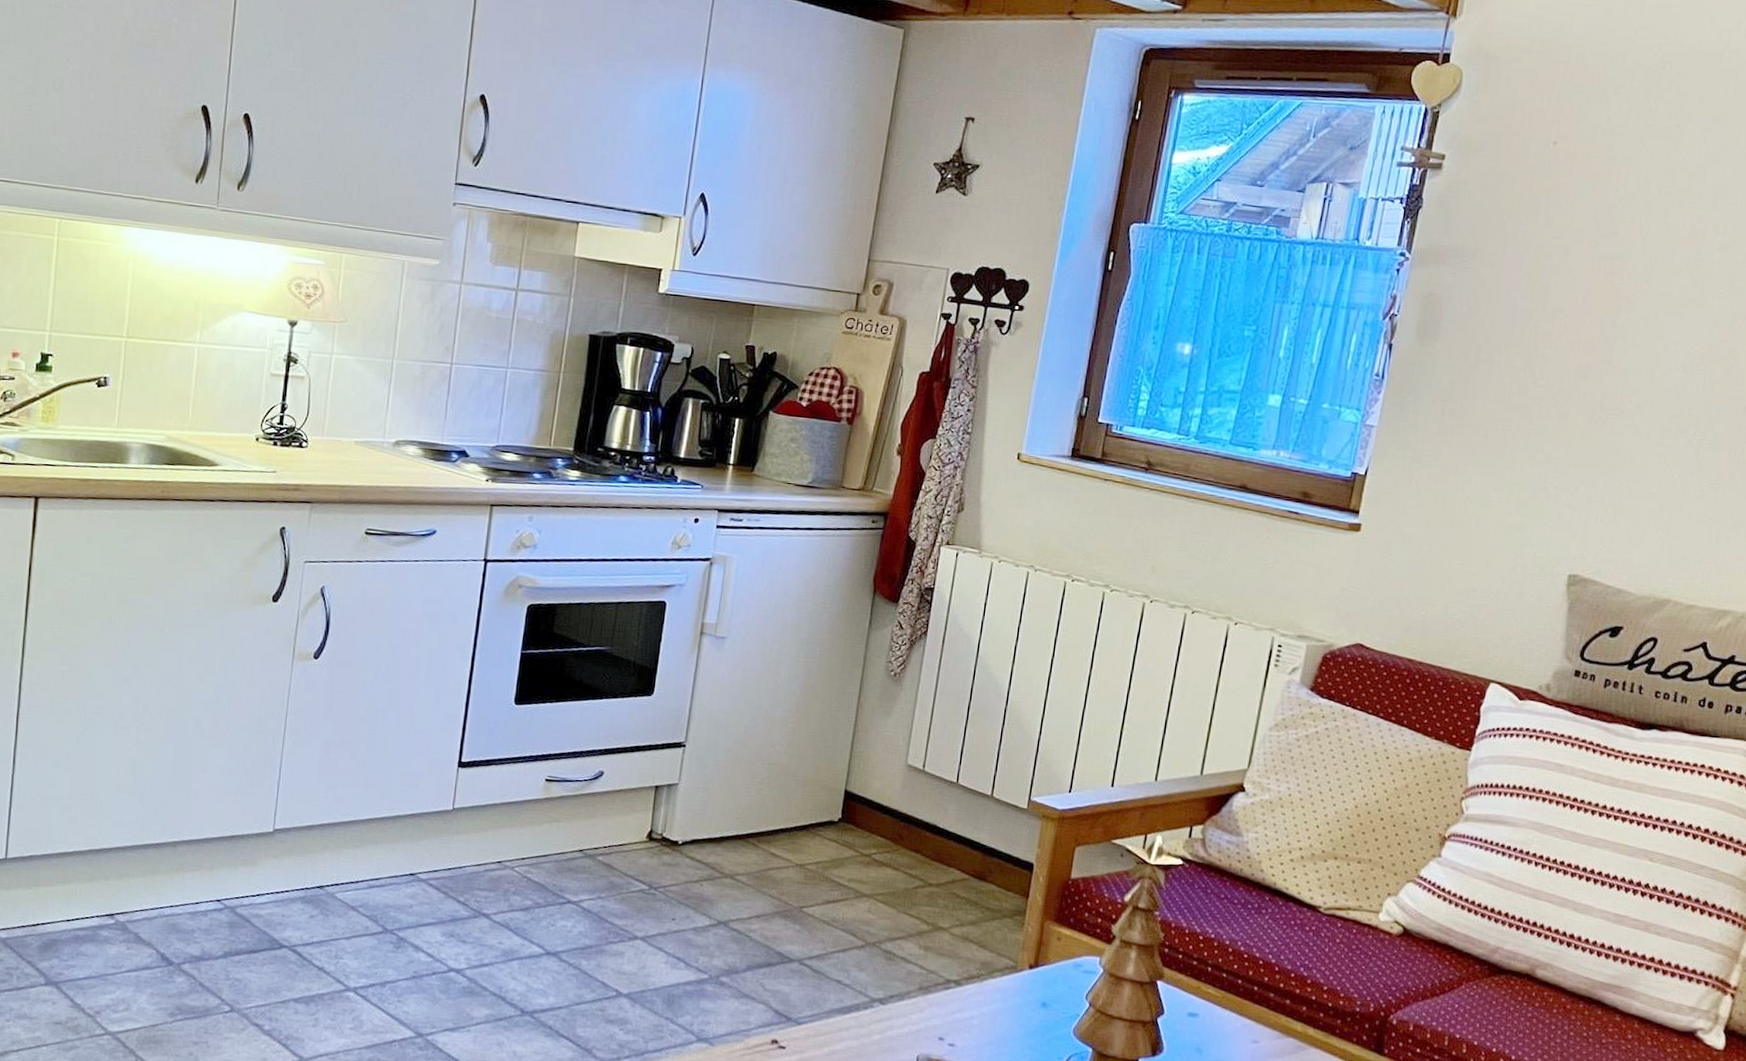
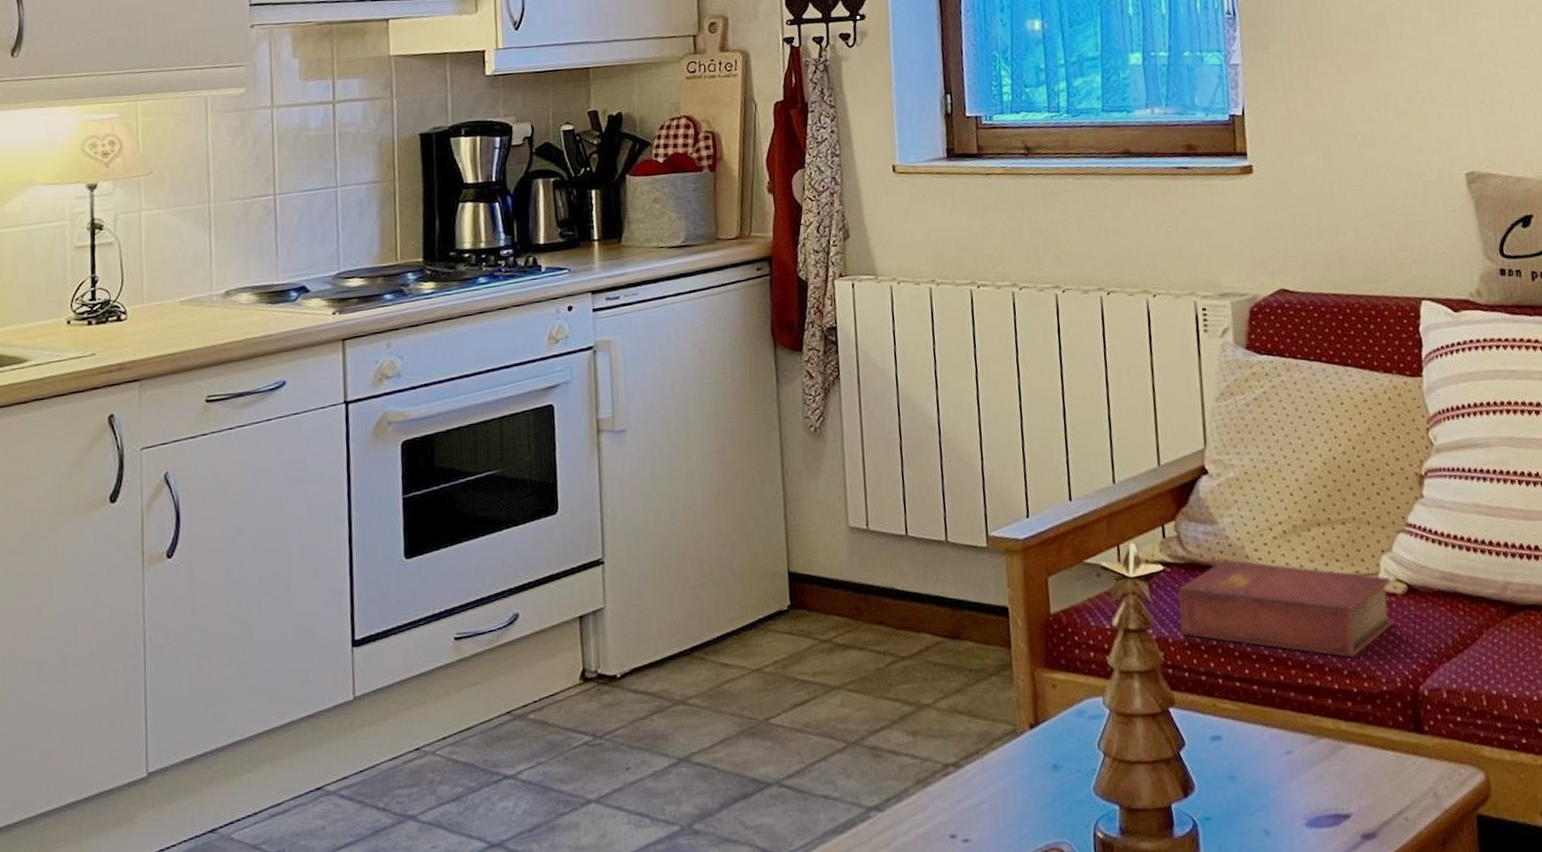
book: none [1184,868,1389,977] -> present [1178,559,1394,658]

